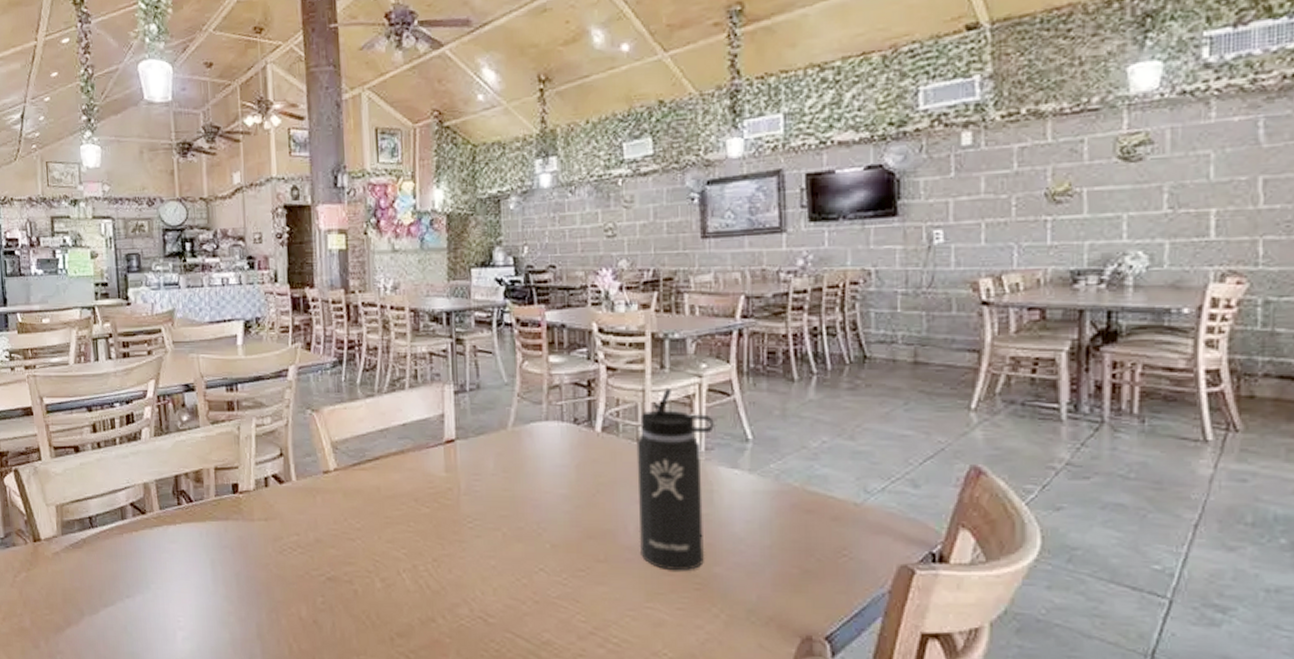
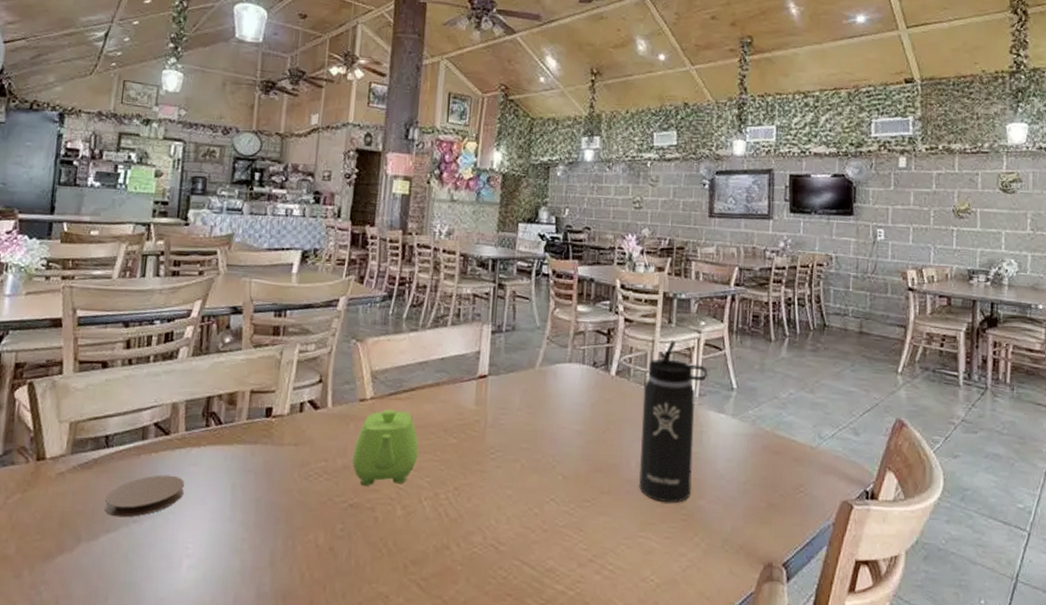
coaster: none [99,552,167,593] -> present [104,474,184,518]
teapot: none [323,480,391,559] -> present [352,409,419,486]

